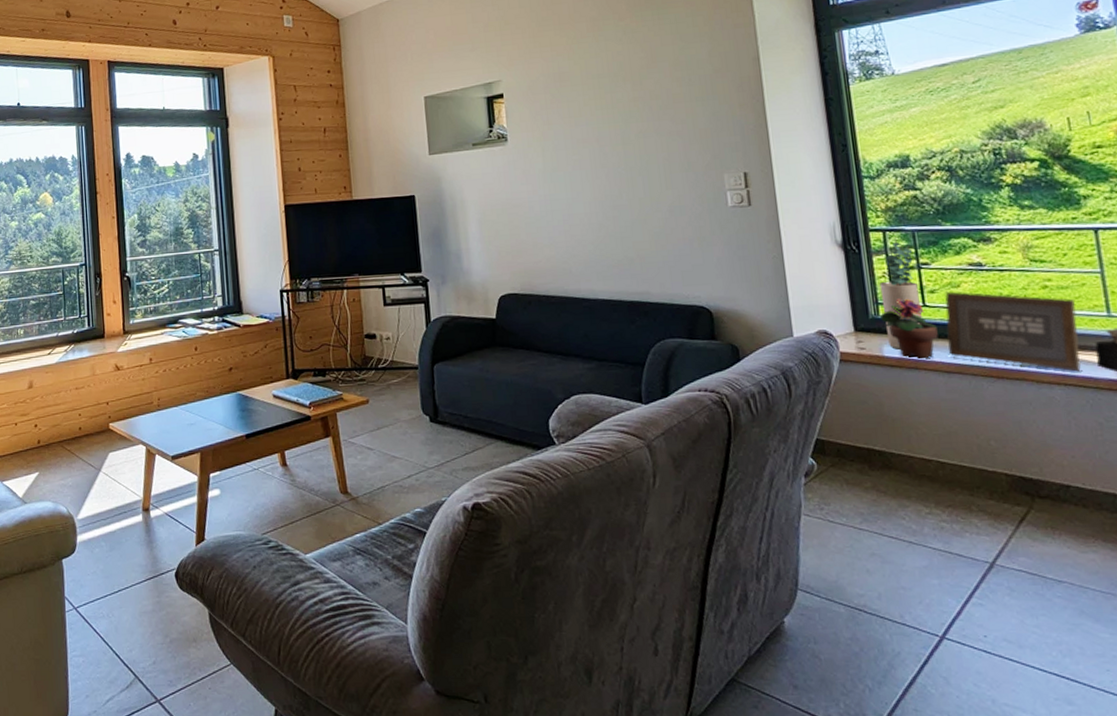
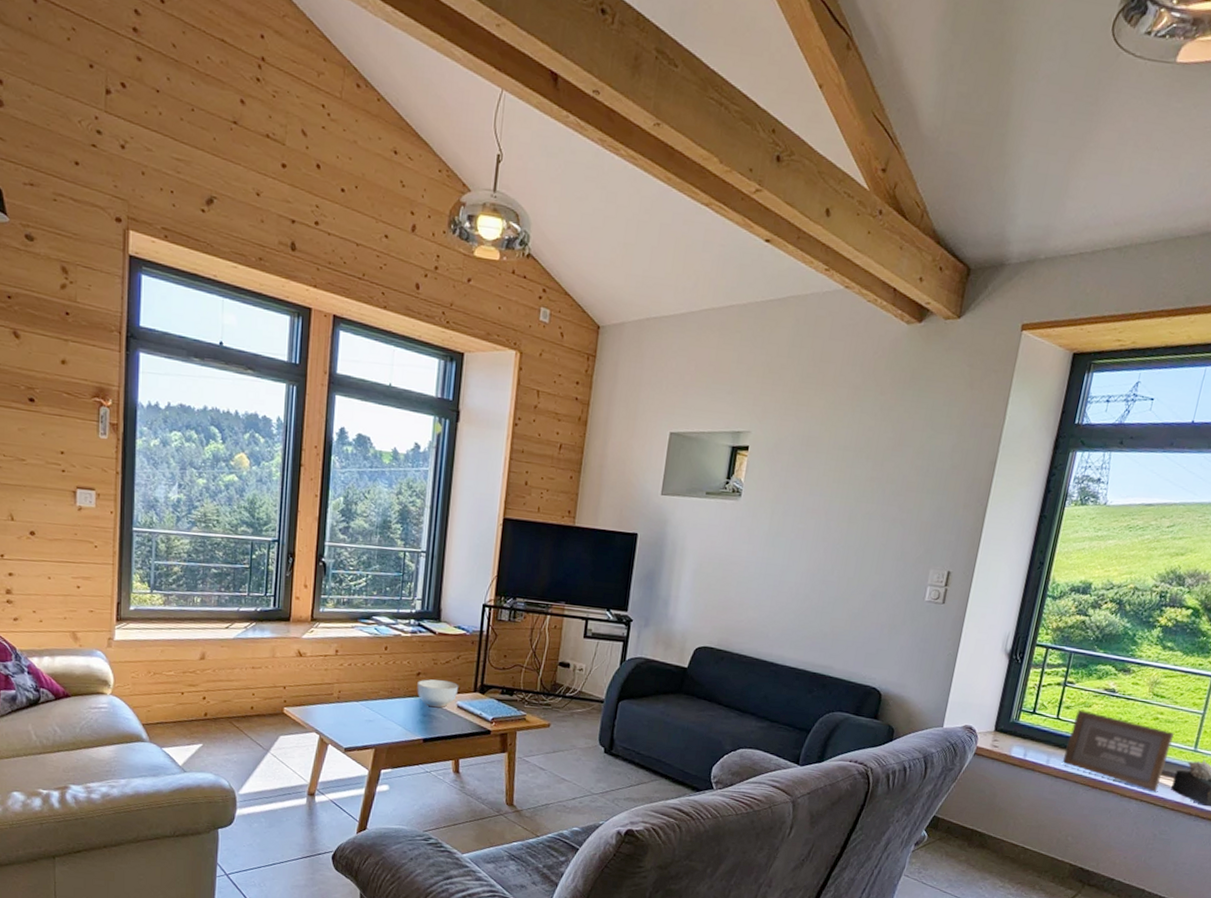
bowl: none [231,371,272,401] -> present [417,679,459,708]
vase: present [879,237,922,349] -> none [1018,655,1065,752]
potted flower: present [879,298,939,360] -> none [1018,709,1062,764]

